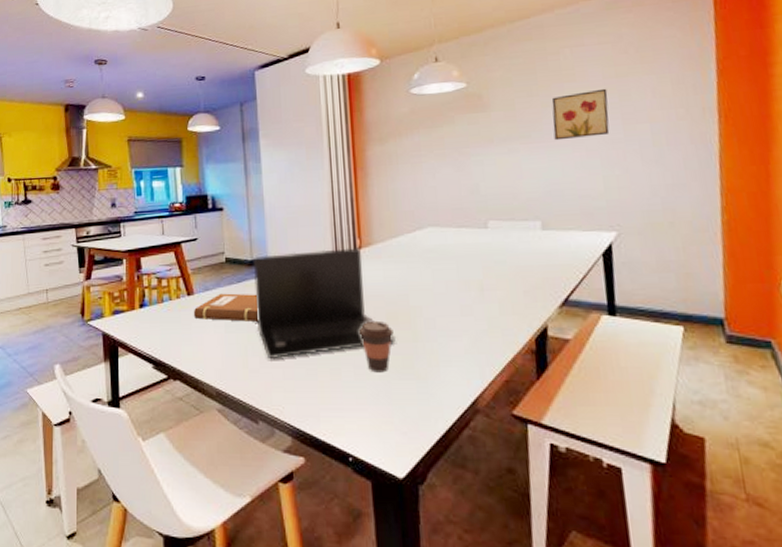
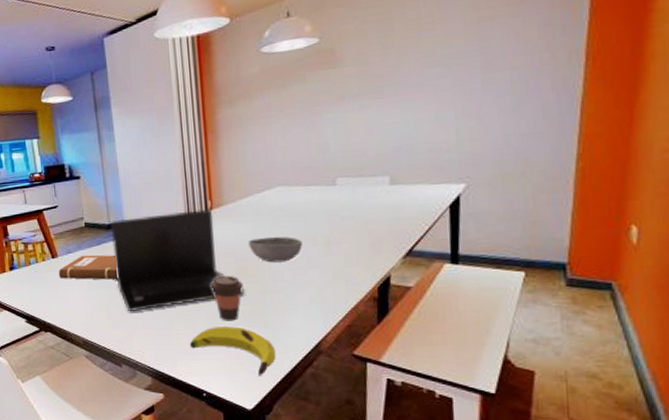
banana: none [335,379,430,438] -> present [190,326,276,376]
bowl: none [399,280,455,309] -> present [248,236,302,263]
wall art: present [551,88,610,141] -> none [407,35,468,94]

